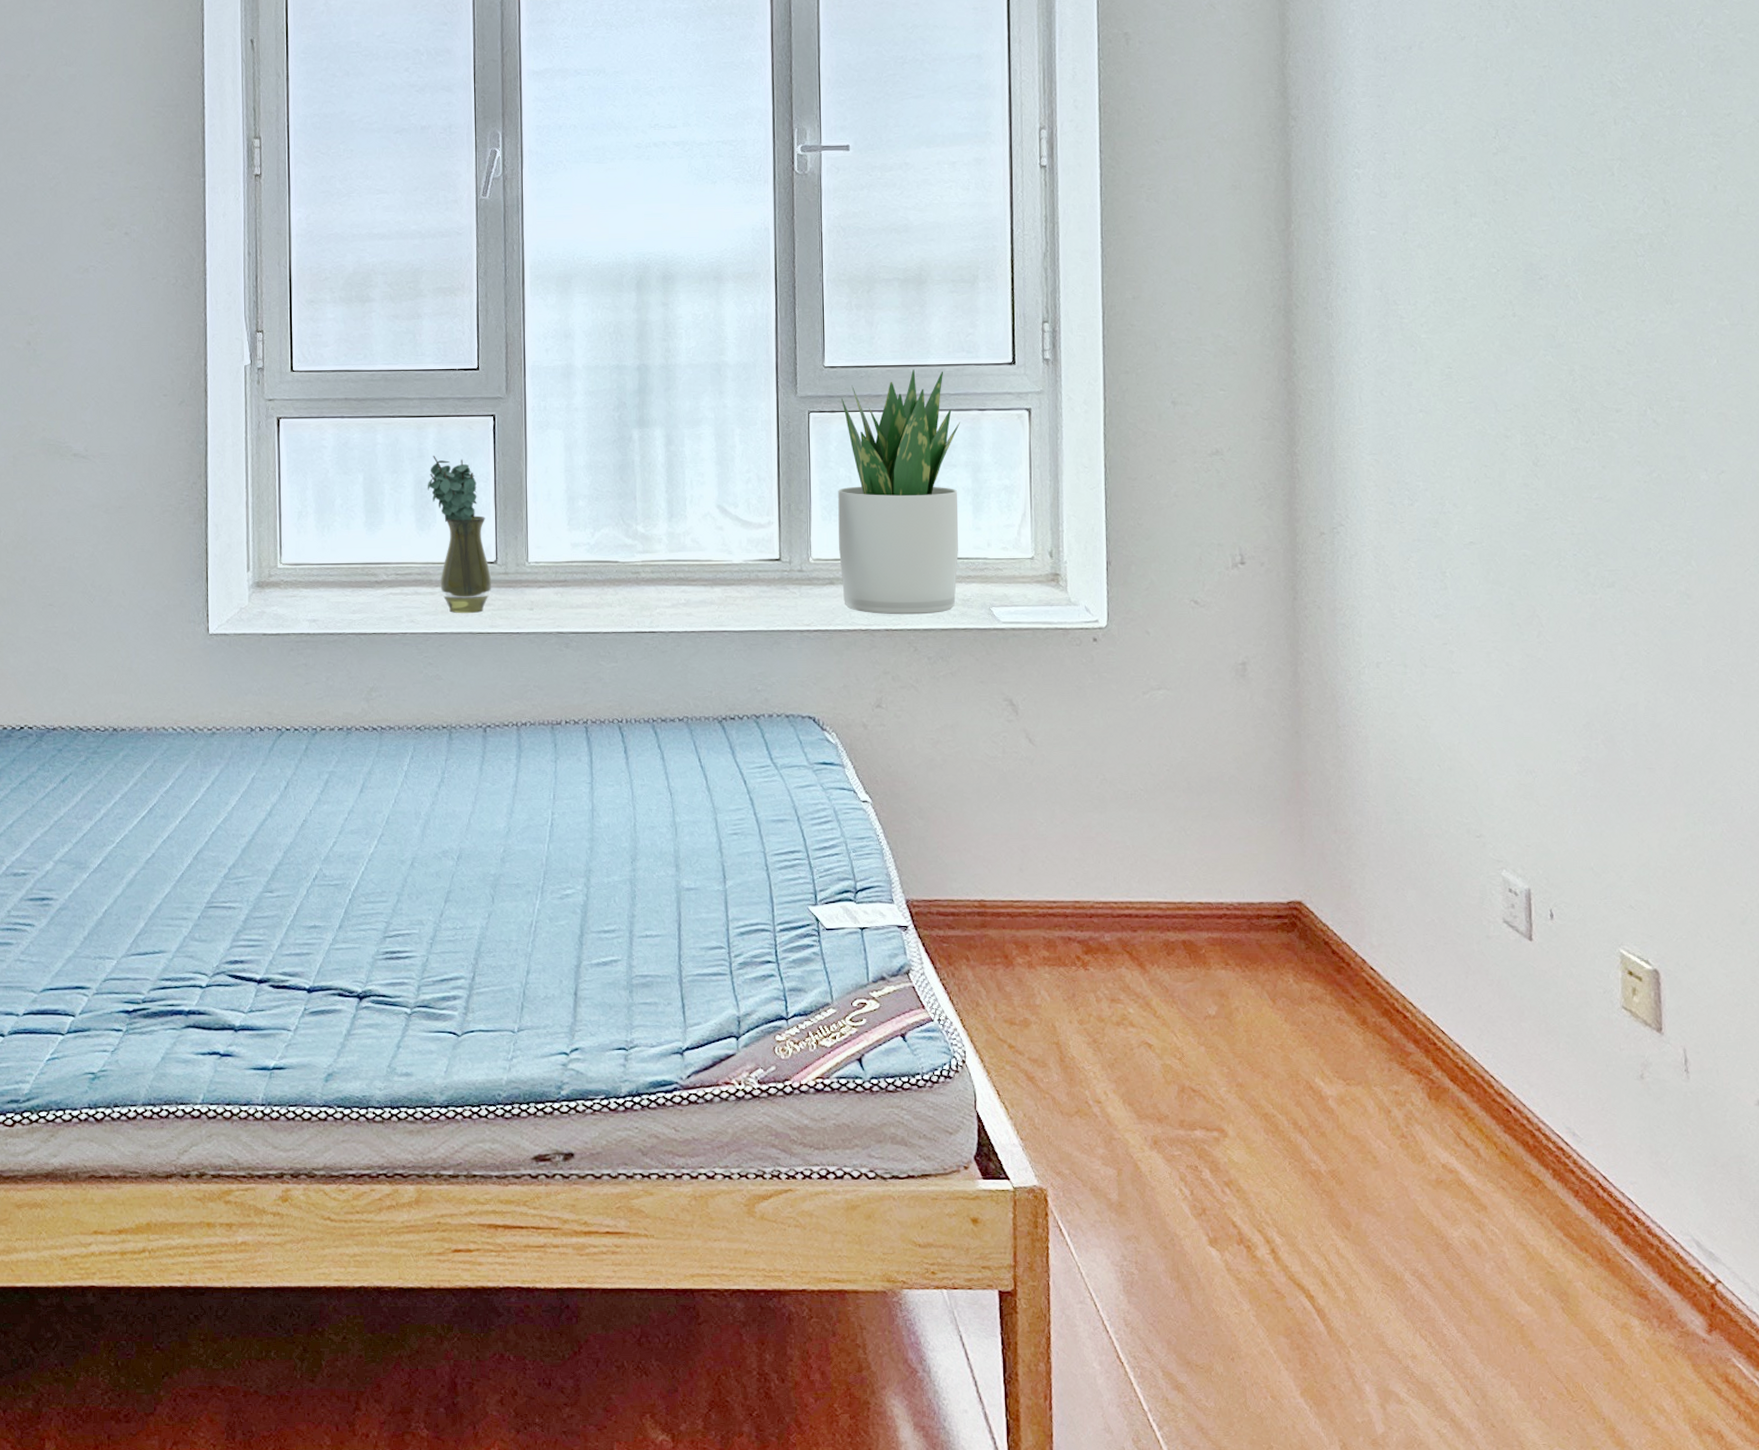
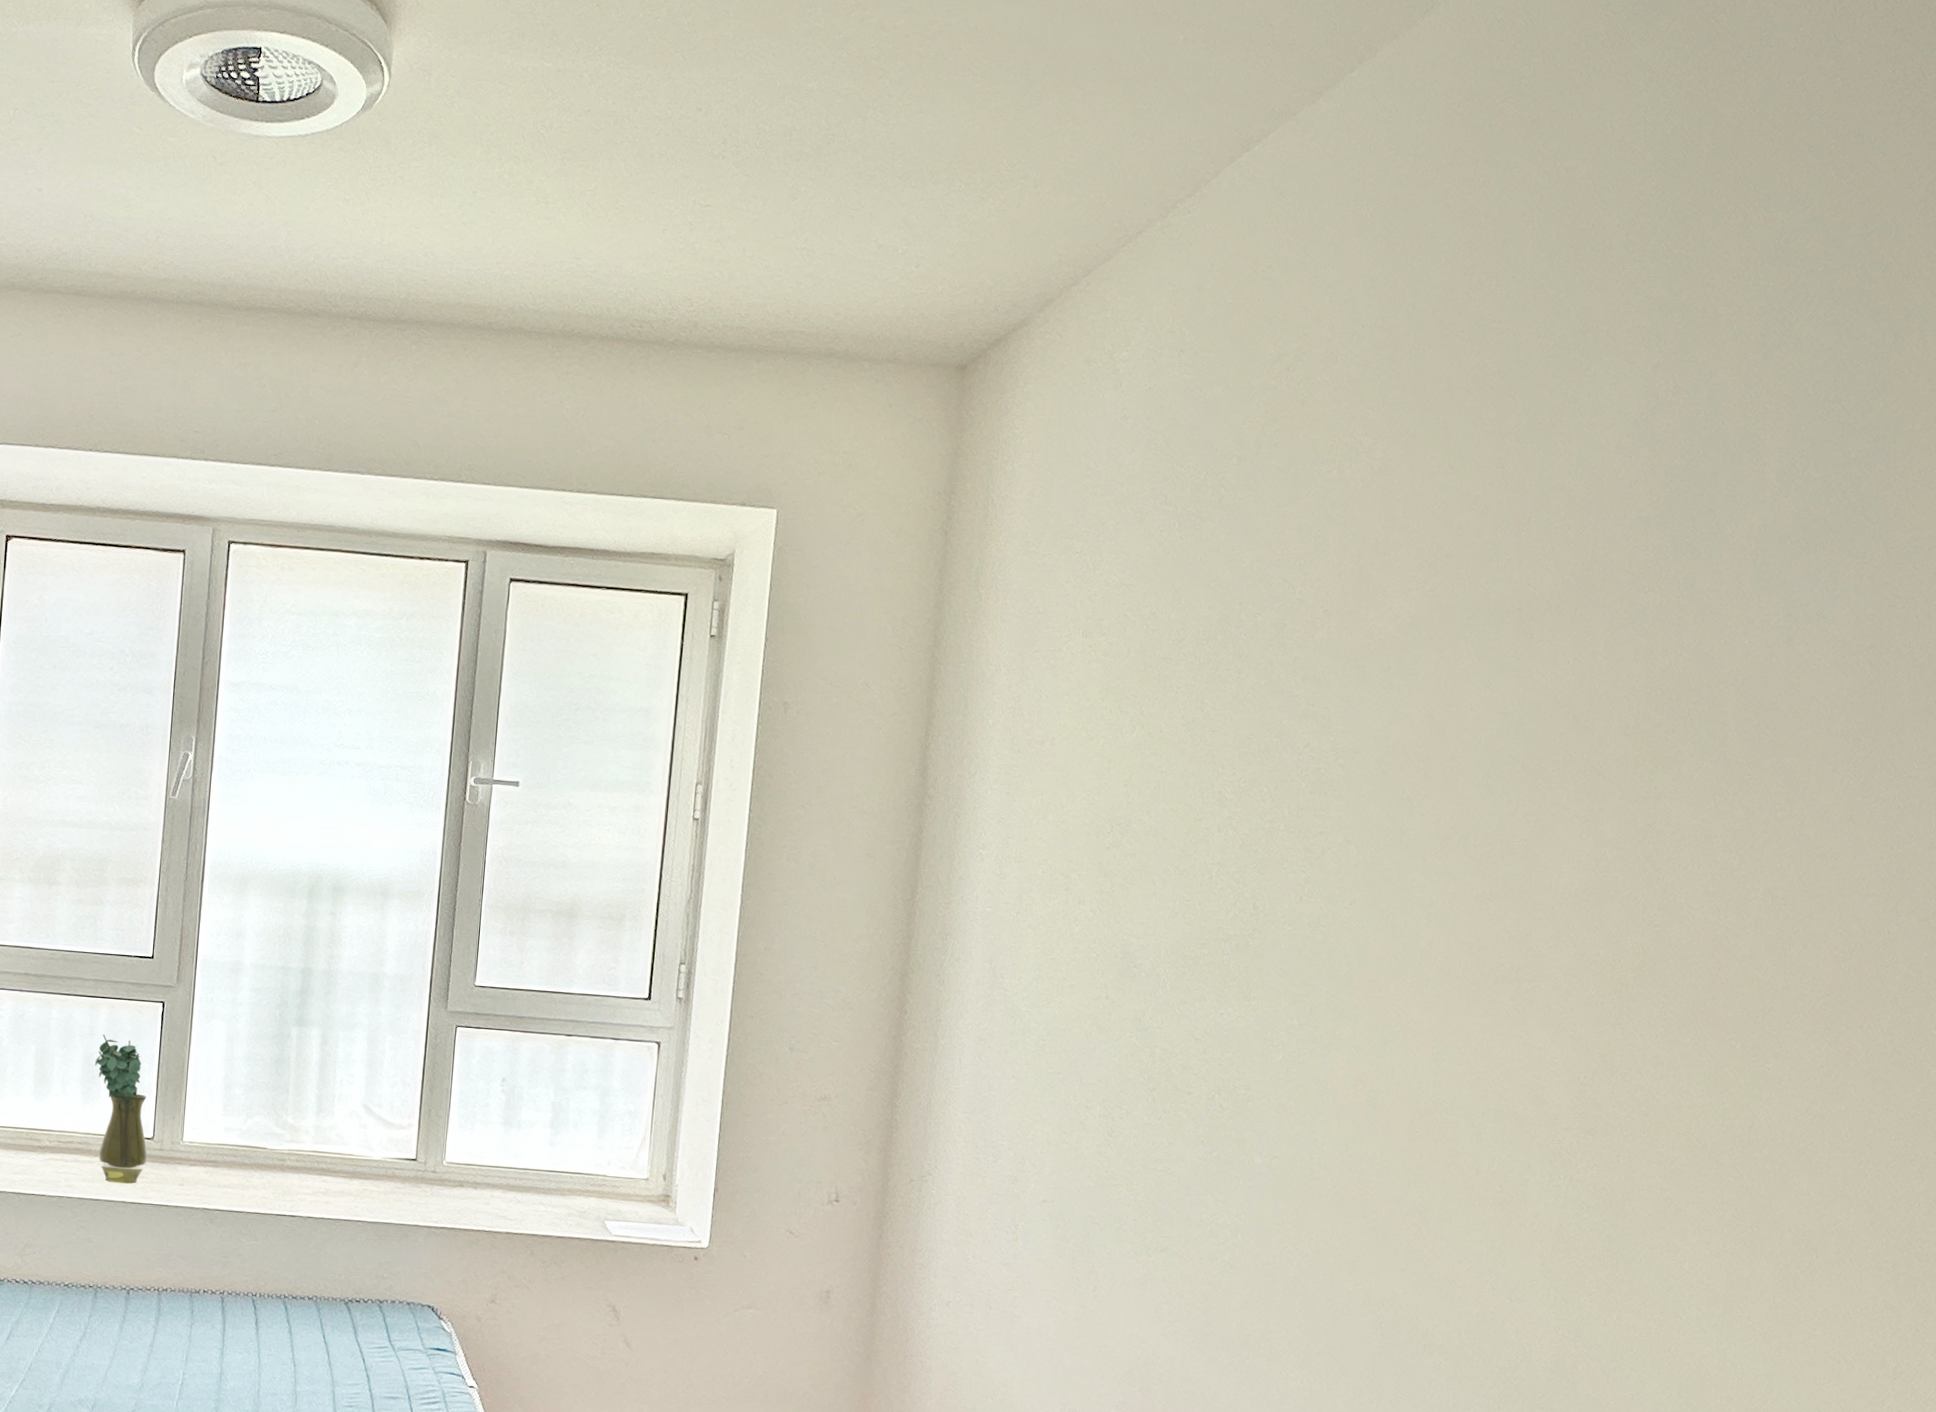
planter: present [838,369,961,615] -> none [471,996,595,1222]

